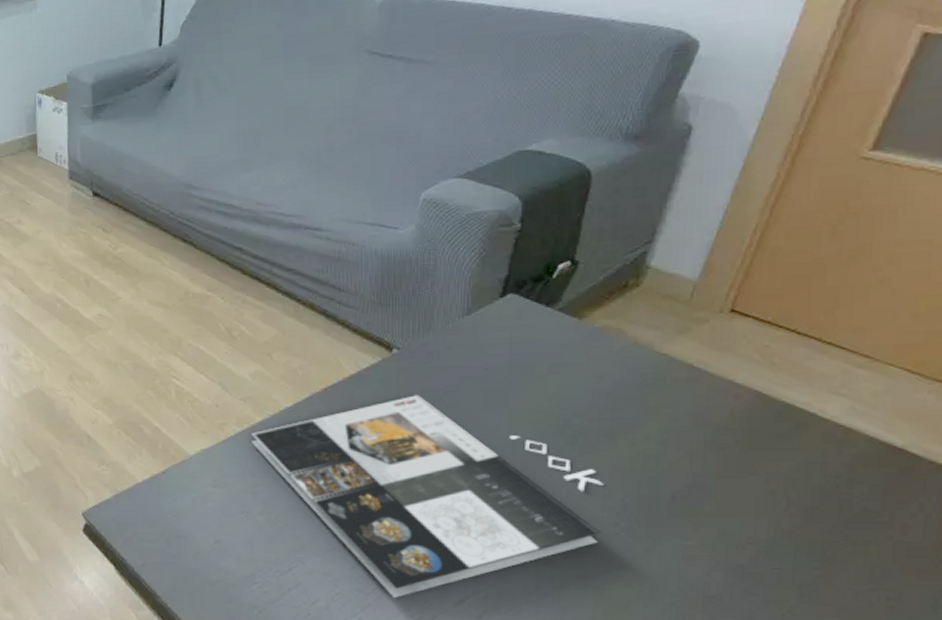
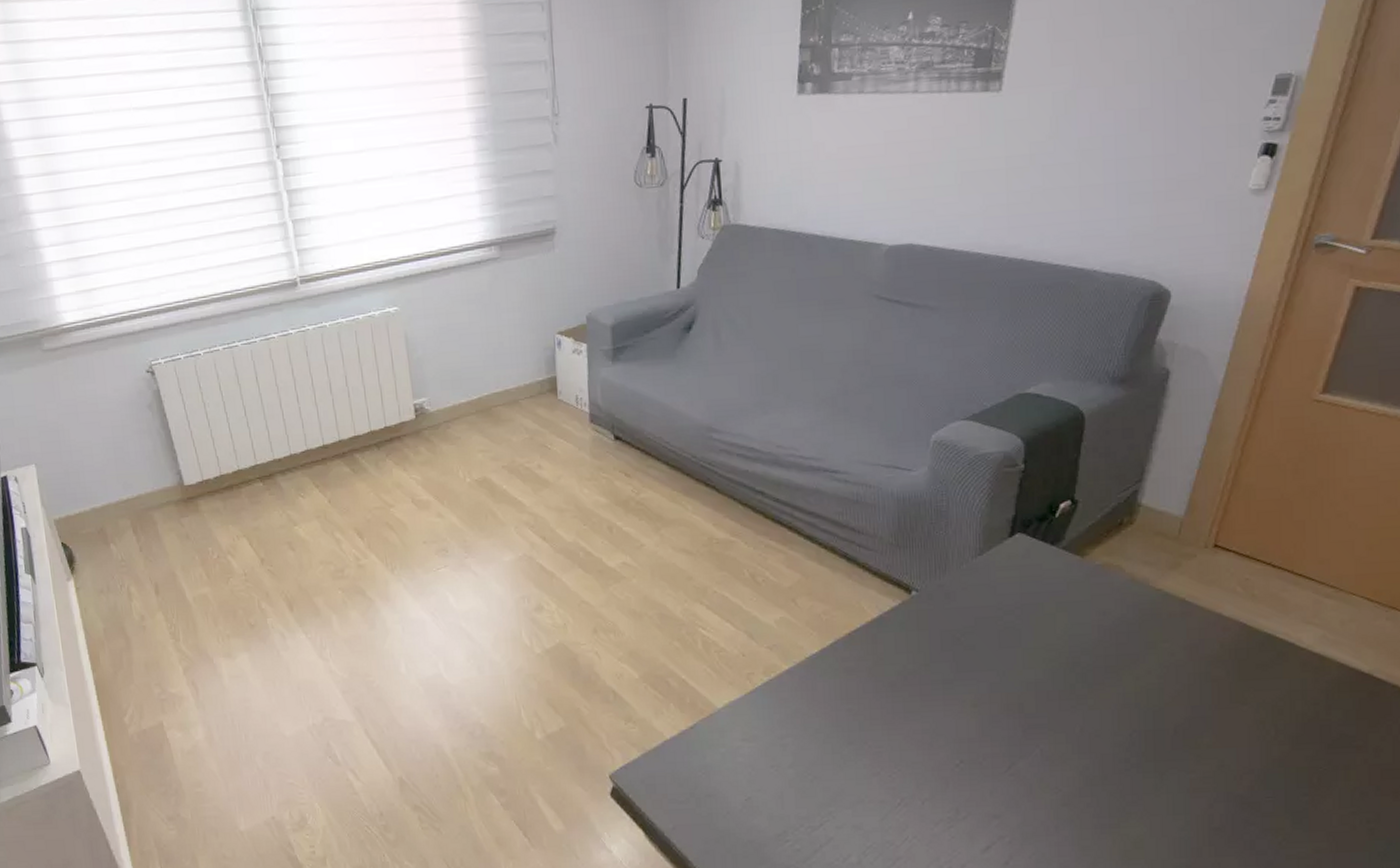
magazine: present [250,395,604,599] -> none [778,637,1114,849]

